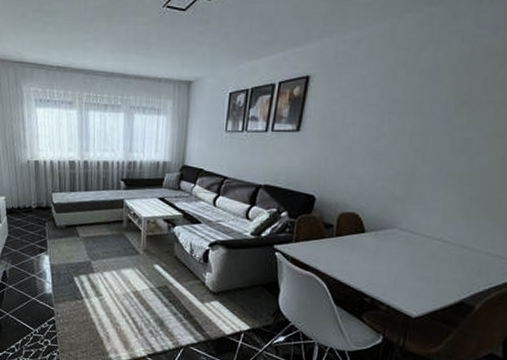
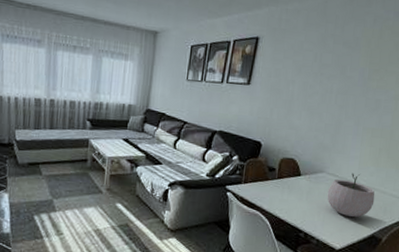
plant pot: none [399,227,465,281] -> present [327,172,375,218]

